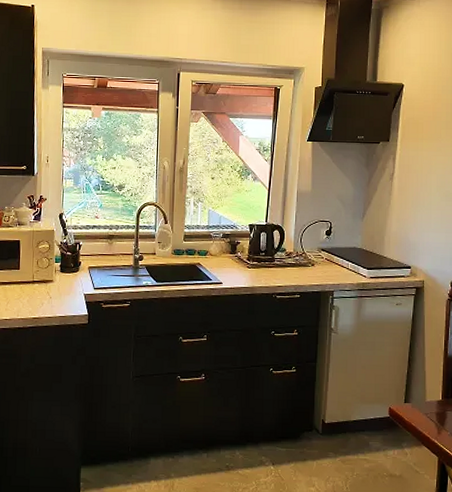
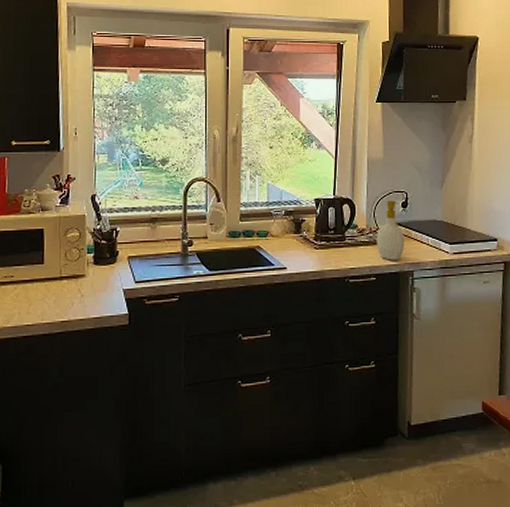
soap bottle: none [302,228,327,281] -> present [377,200,405,260]

